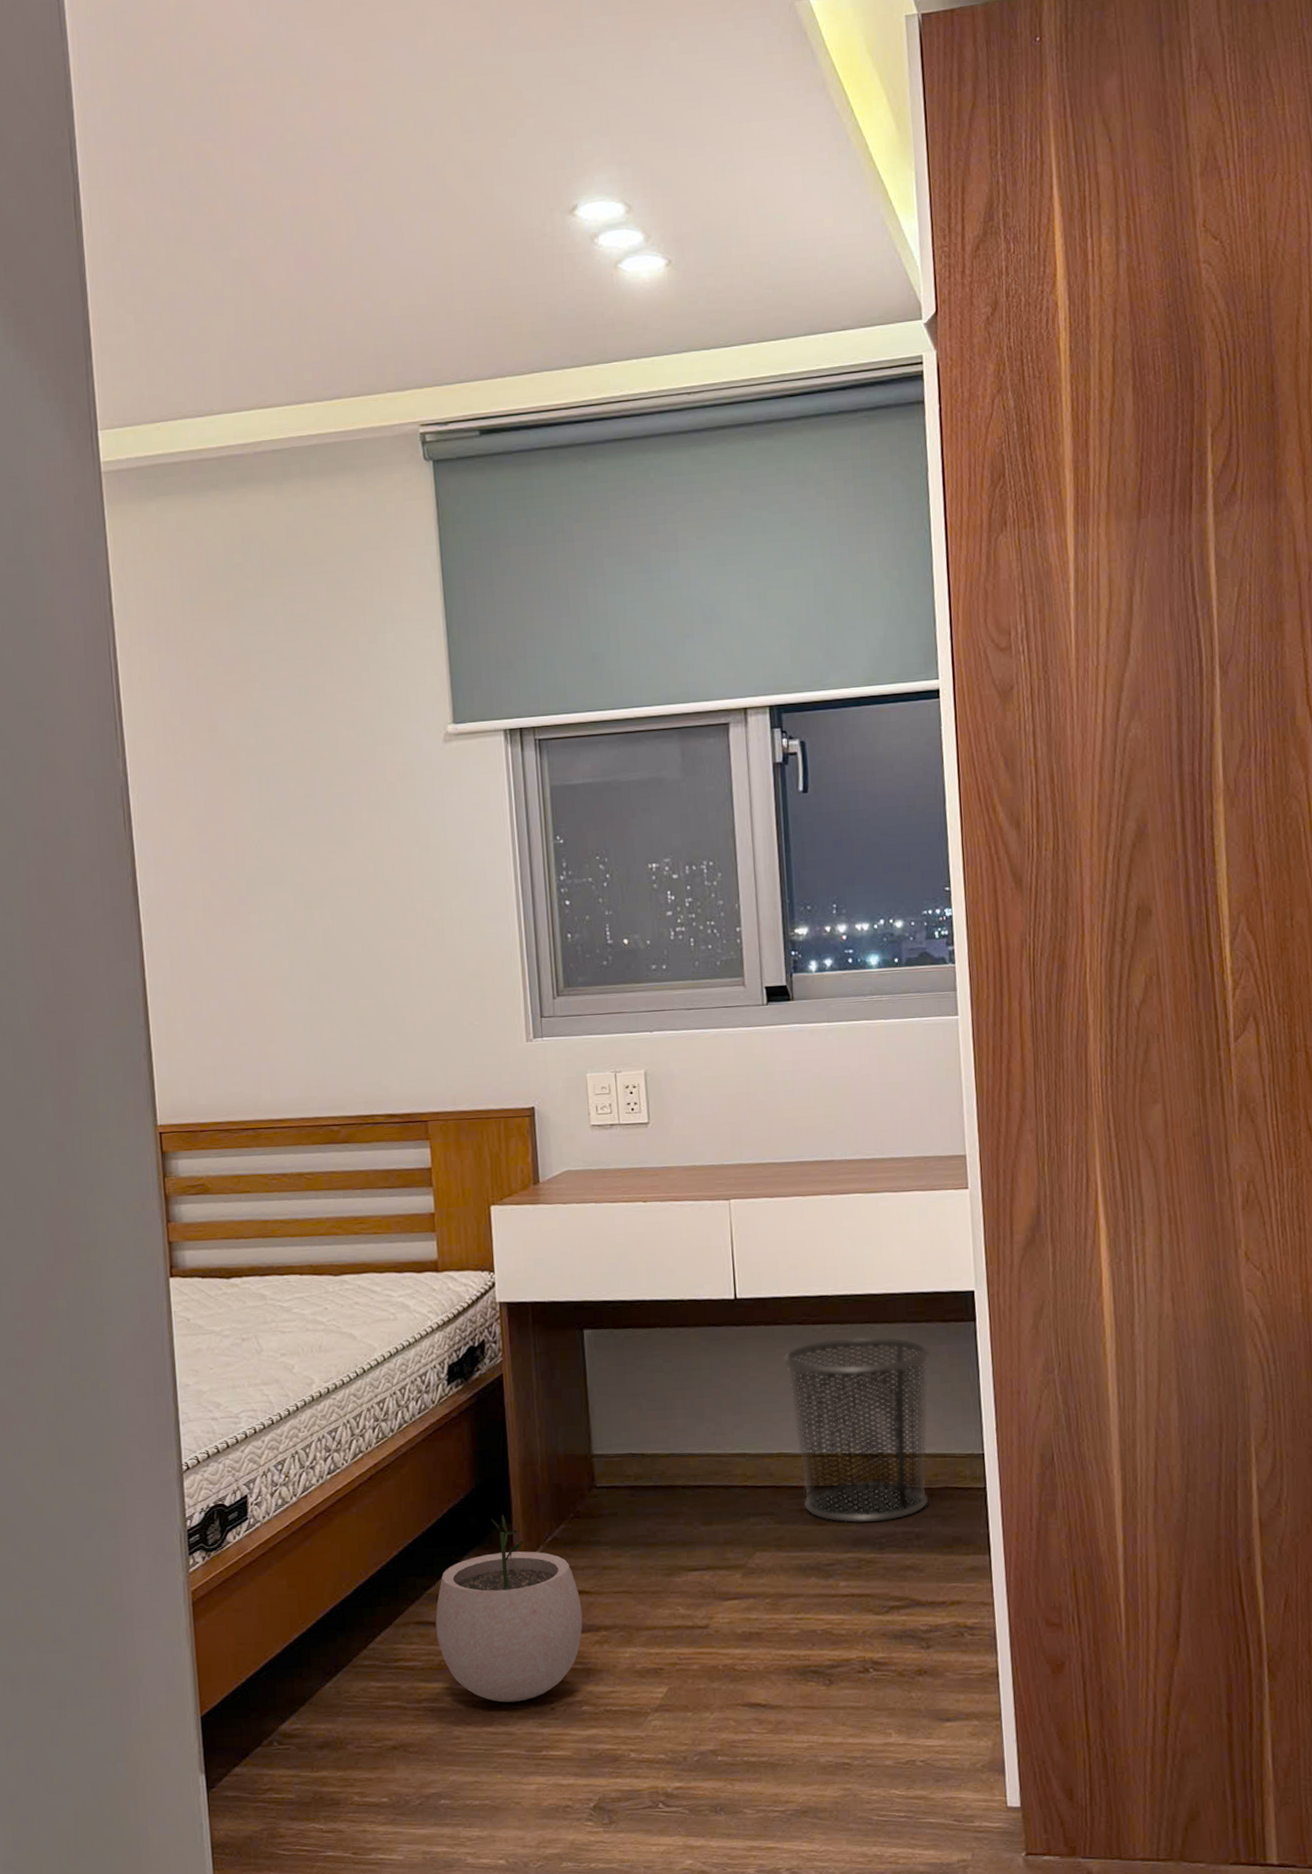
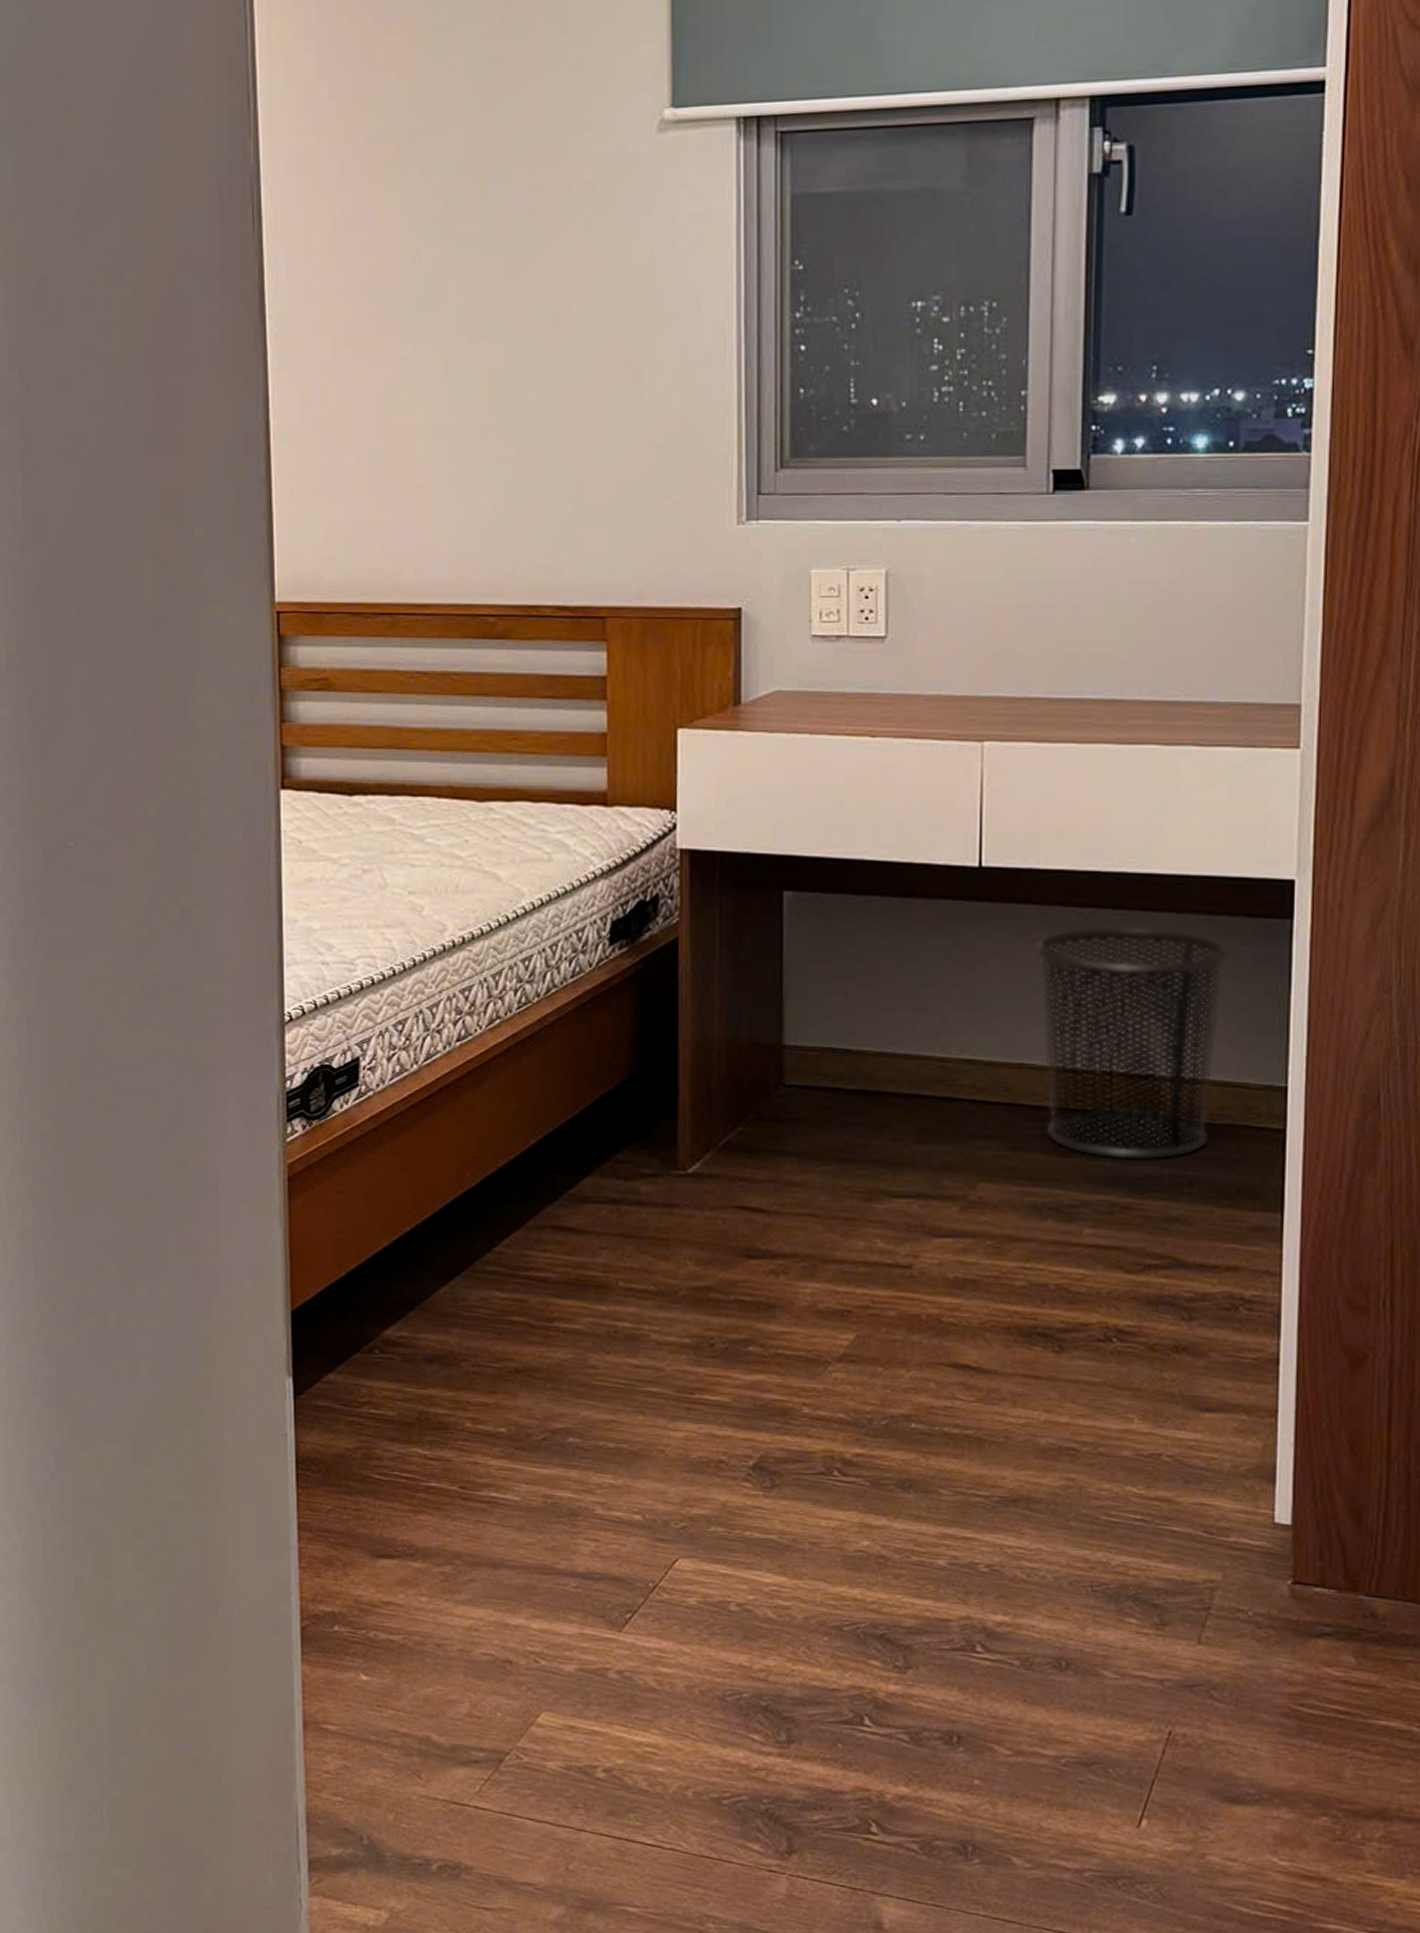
plant pot: present [435,1515,583,1703] -> none [576,1108,756,1333]

